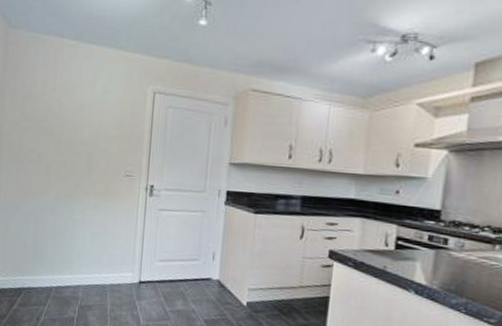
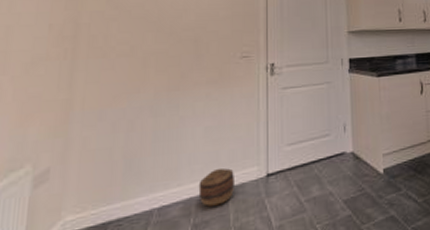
basket: none [84,267,113,296] -> present [198,167,234,207]

